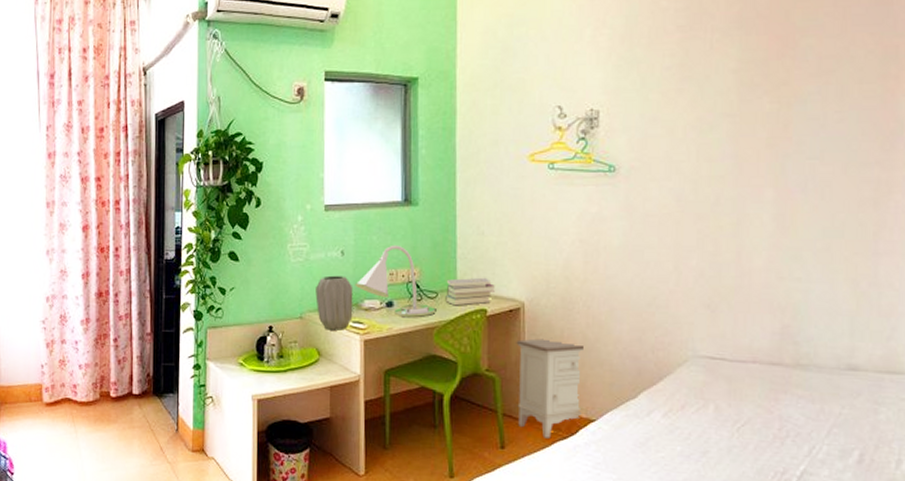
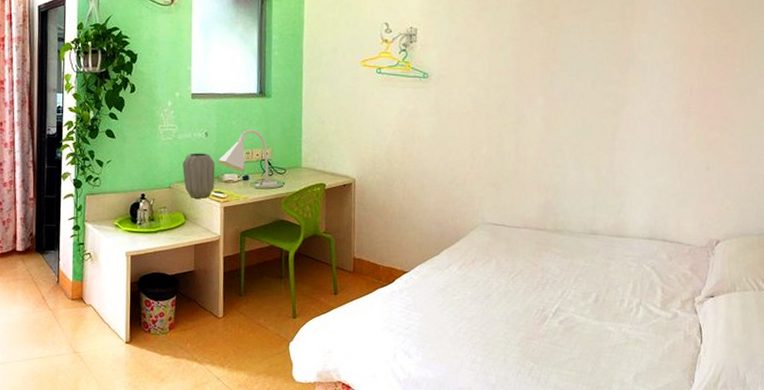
books: present [445,277,495,306] -> none [292,158,332,181]
nightstand: present [516,337,583,438] -> none [348,207,400,286]

